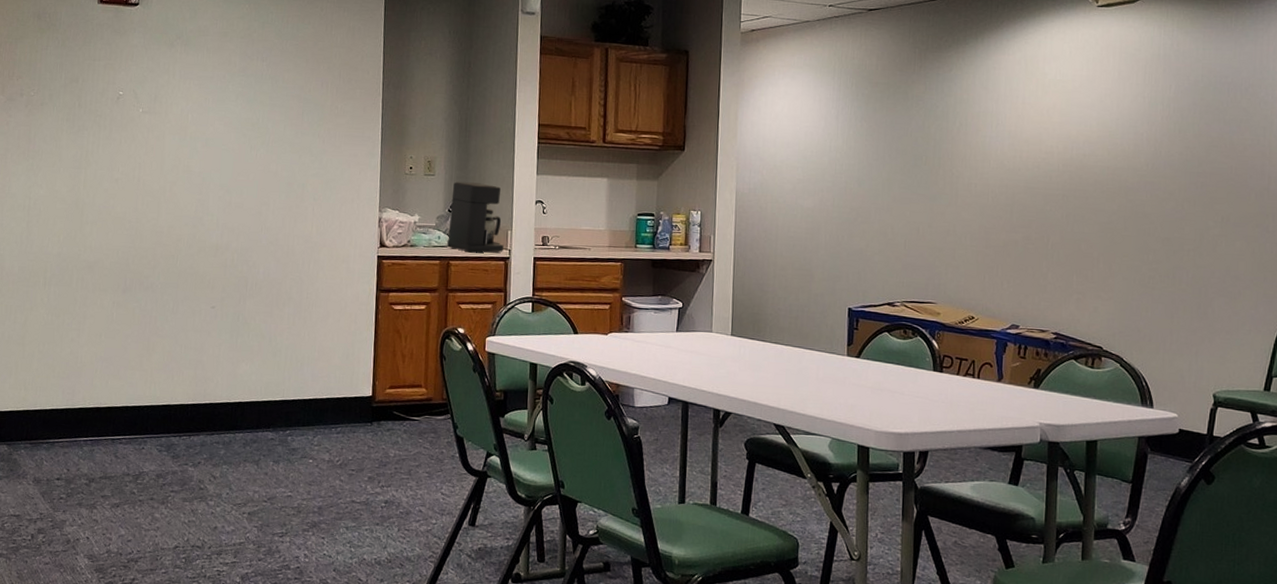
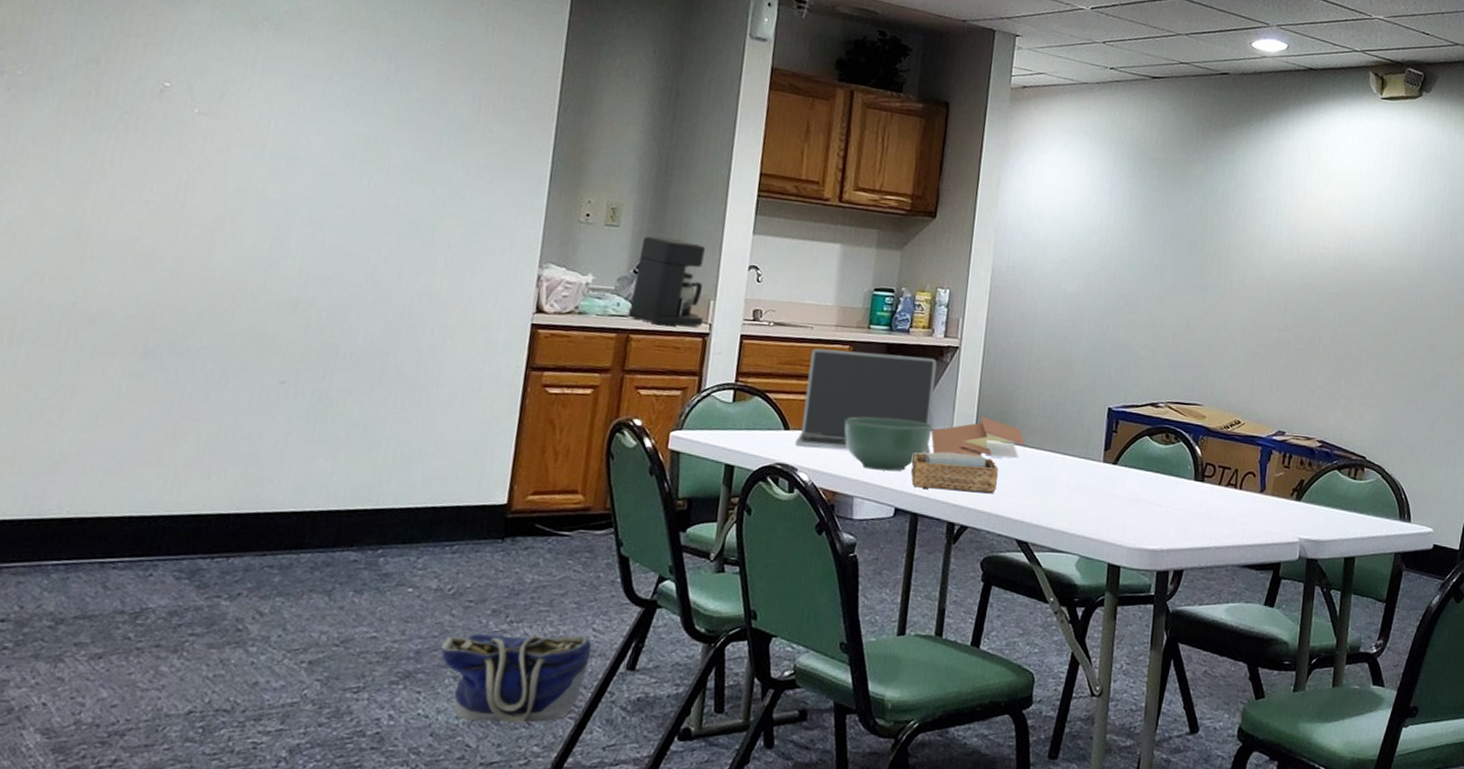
tote bag: none [335,495,442,565] -> present [440,634,592,724]
laptop: none [584,266,695,352] -> present [795,348,937,455]
bowl: none [622,321,695,367] -> present [844,416,933,471]
napkin holder: none [680,350,755,384] -> present [911,452,999,493]
papers: none [694,318,777,355] -> present [930,416,1026,459]

